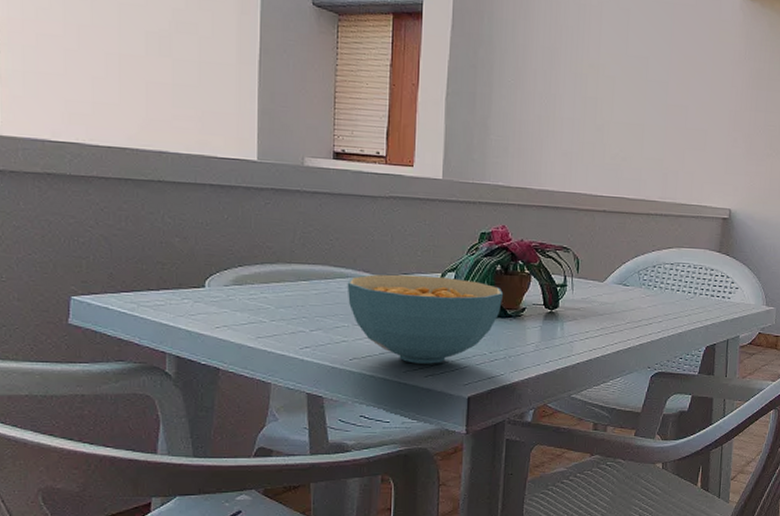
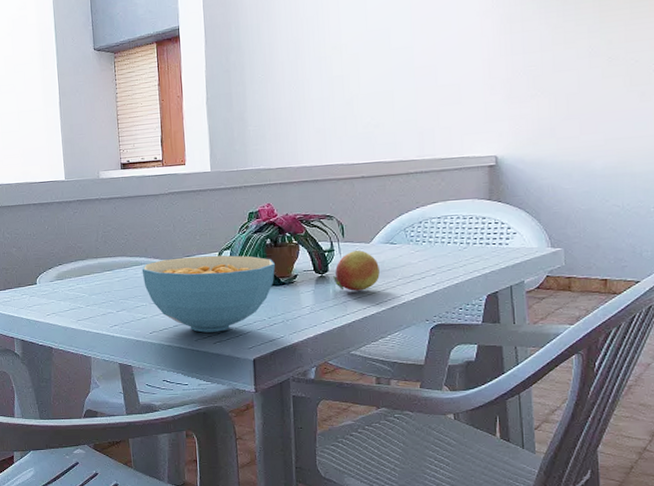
fruit: none [563,287,610,332] -> present [333,250,380,291]

